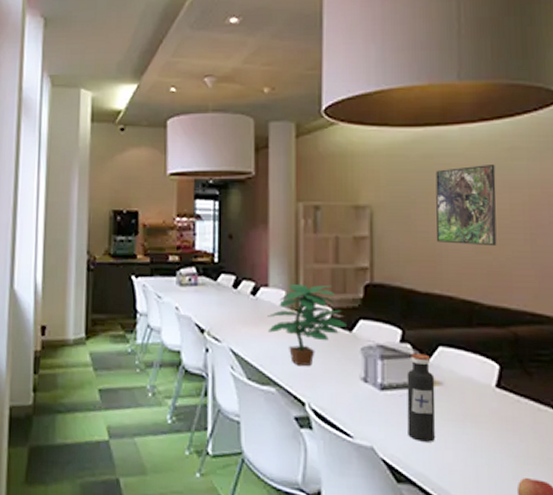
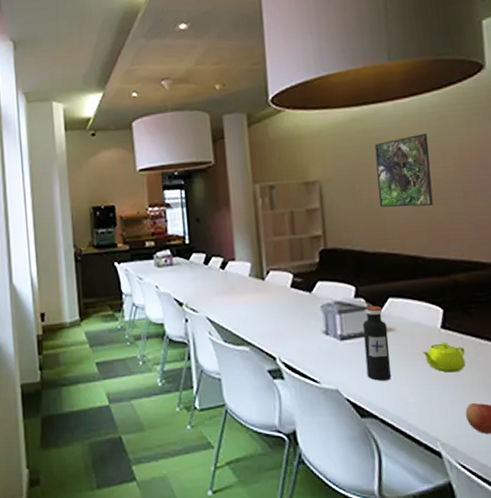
potted plant: present [267,284,348,367] -> none [236,254,308,327]
teapot: none [472,403,522,440] -> present [422,341,466,373]

